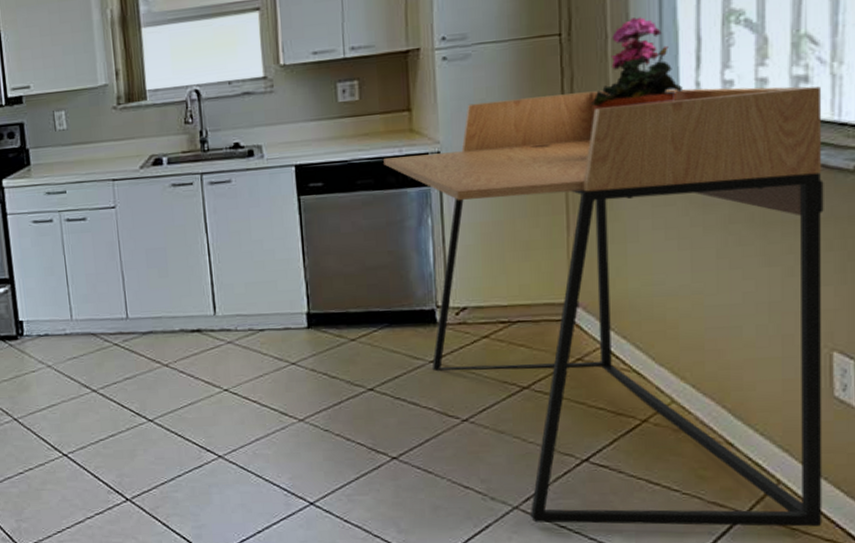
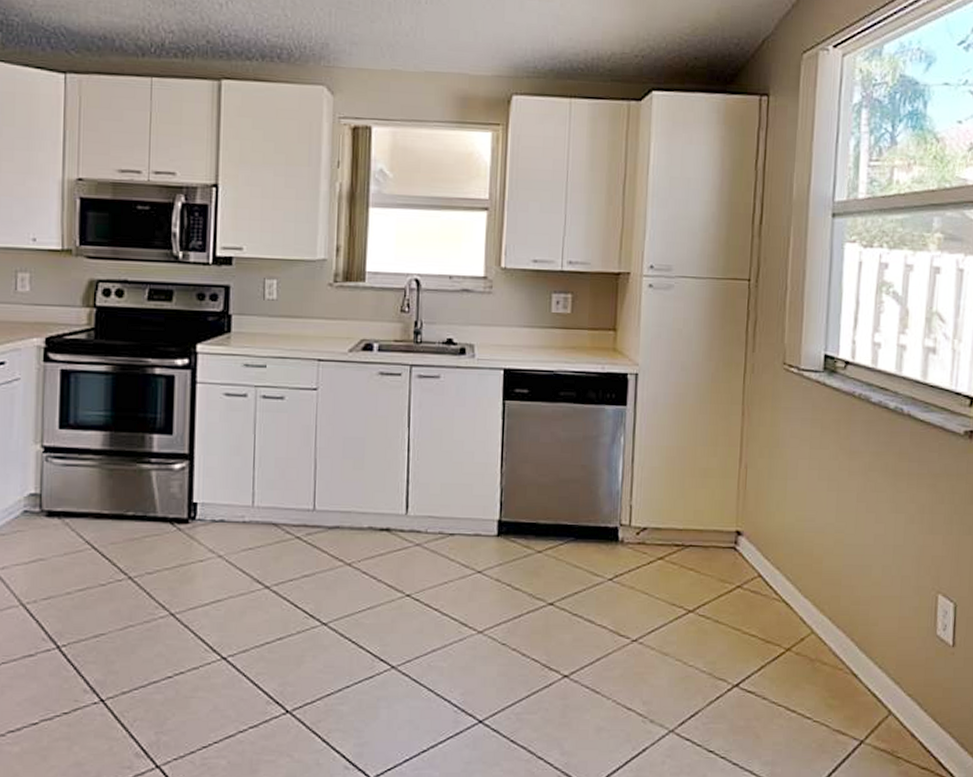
desk: present [383,86,824,527] -> none [587,332,944,756]
potted plant: present [591,17,682,110] -> none [769,275,842,356]

